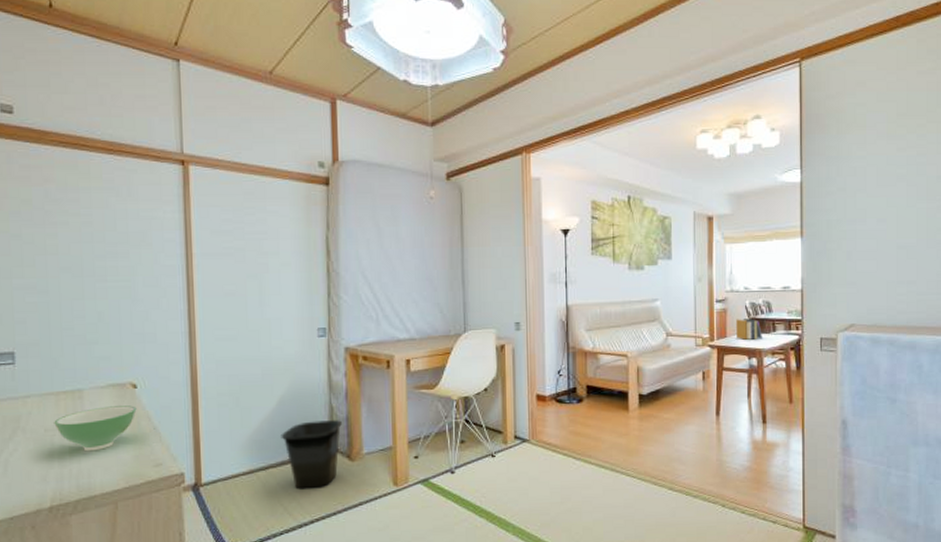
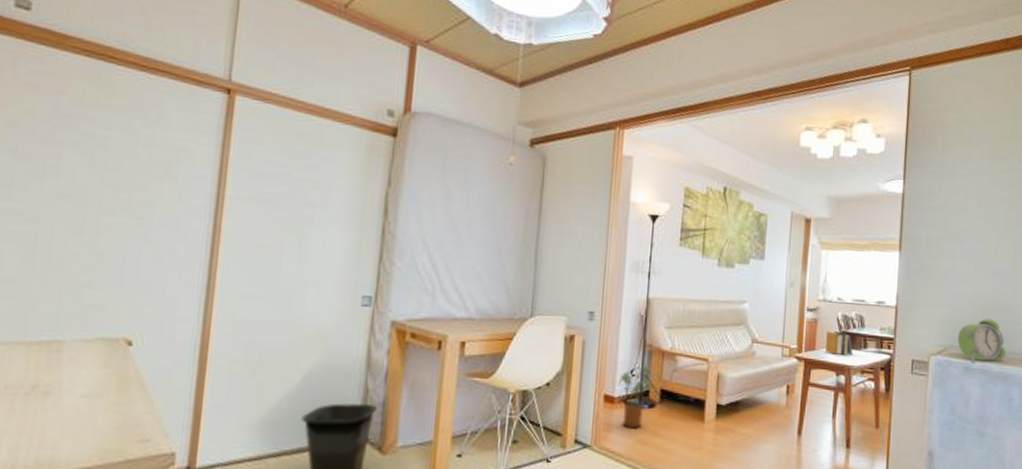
bowl: present [54,405,137,452] -> none [19,364,128,418]
house plant: none [548,365,579,422] -> present [618,365,654,429]
alarm clock: none [864,292,913,336] -> present [958,318,1006,363]

